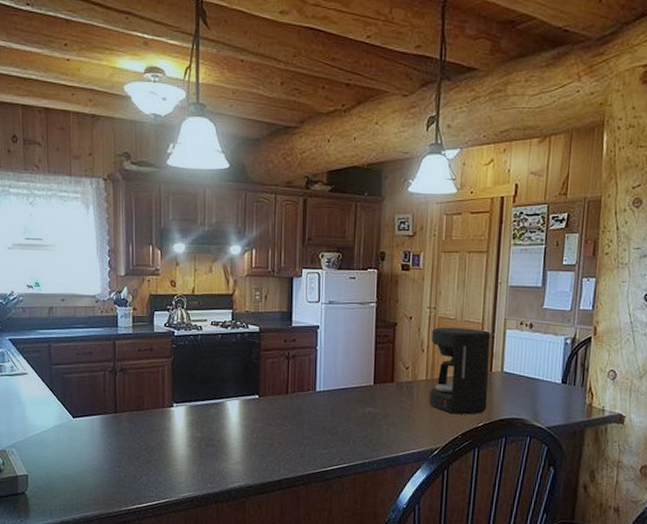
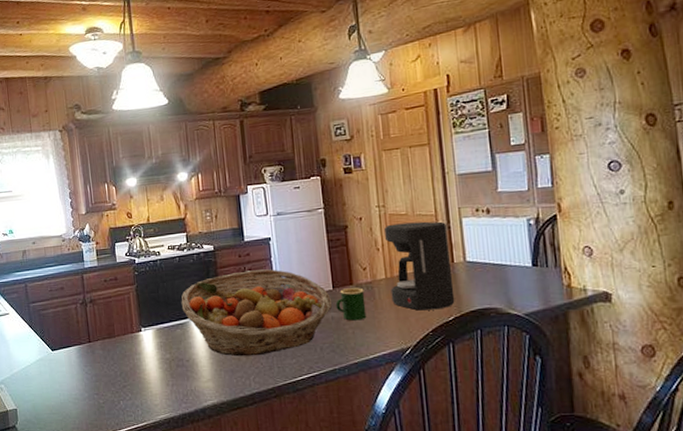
fruit basket: none [218,357,371,443] -> present [181,269,332,357]
mug: none [374,385,404,418] -> present [335,287,367,321]

